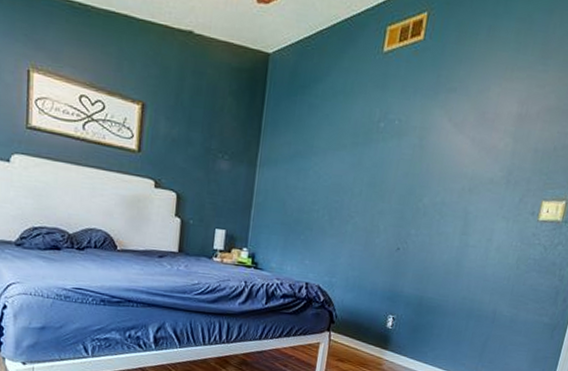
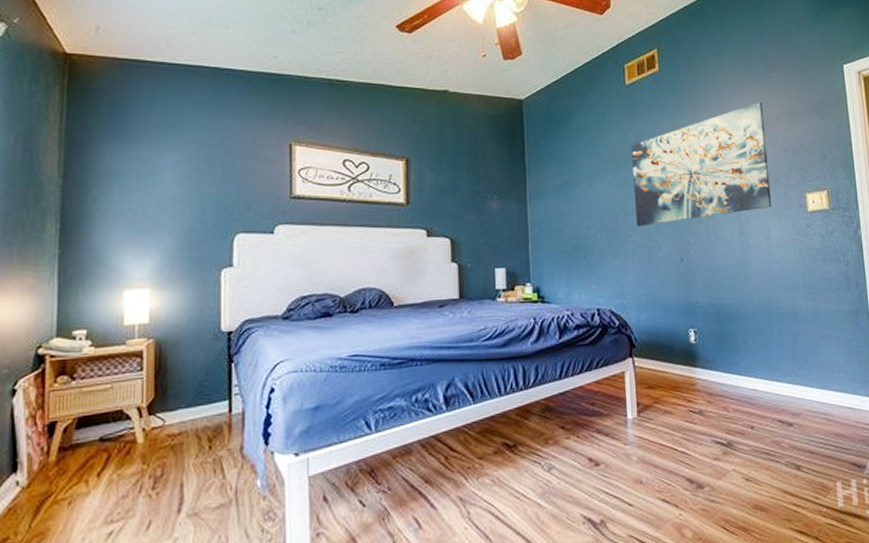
wall art: none [361,92,527,211] -> present [630,102,772,227]

